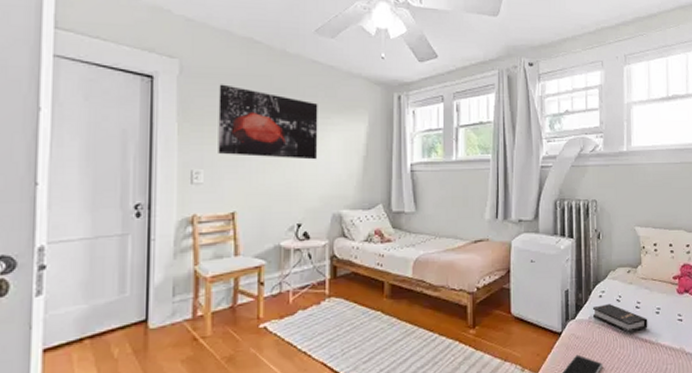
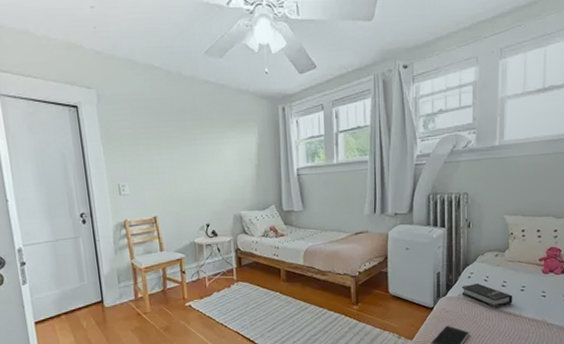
wall art: present [218,84,318,160] -> none [130,108,218,170]

